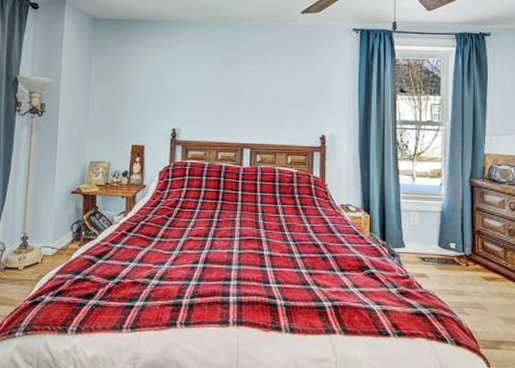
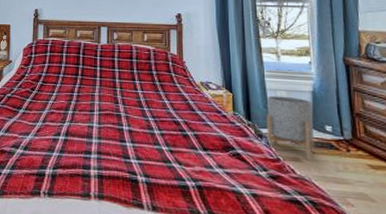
planter: none [399,216,441,274] -> present [266,95,315,159]

